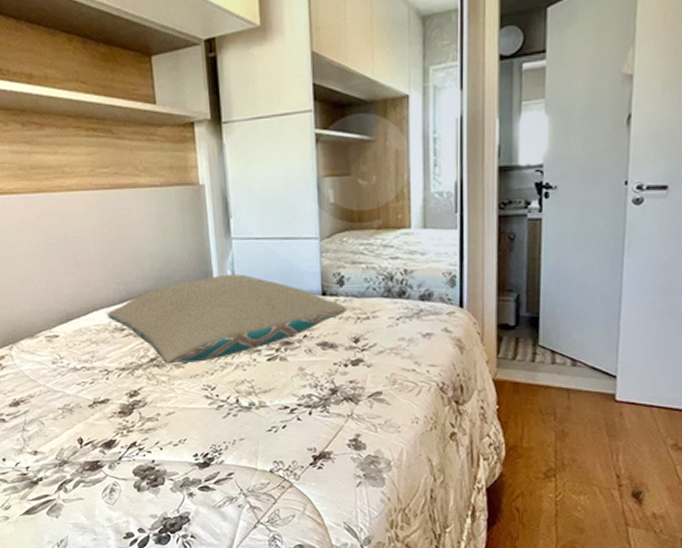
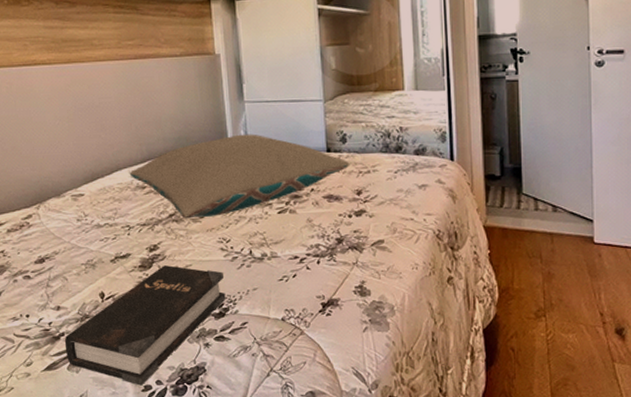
hardback book: none [42,412,211,533] -> present [64,265,226,386]

